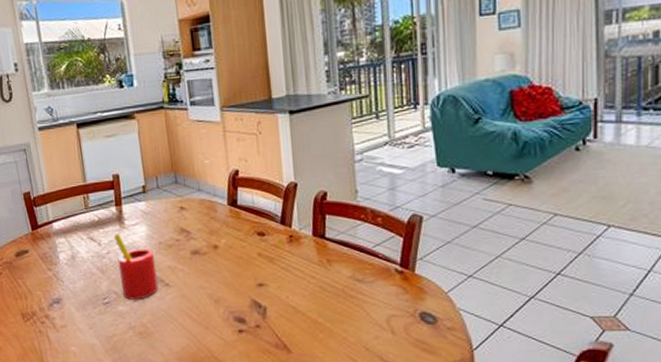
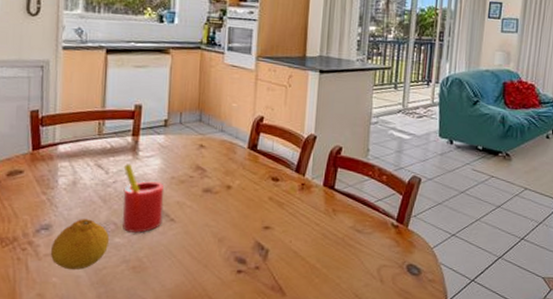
fruit: none [65,289,114,339] -> present [50,218,109,270]

